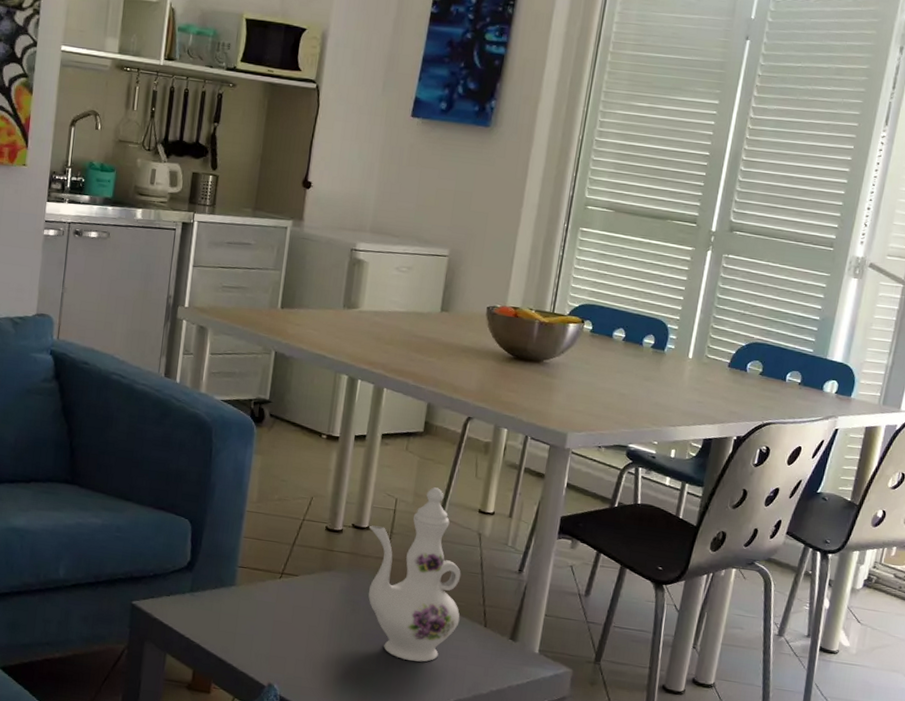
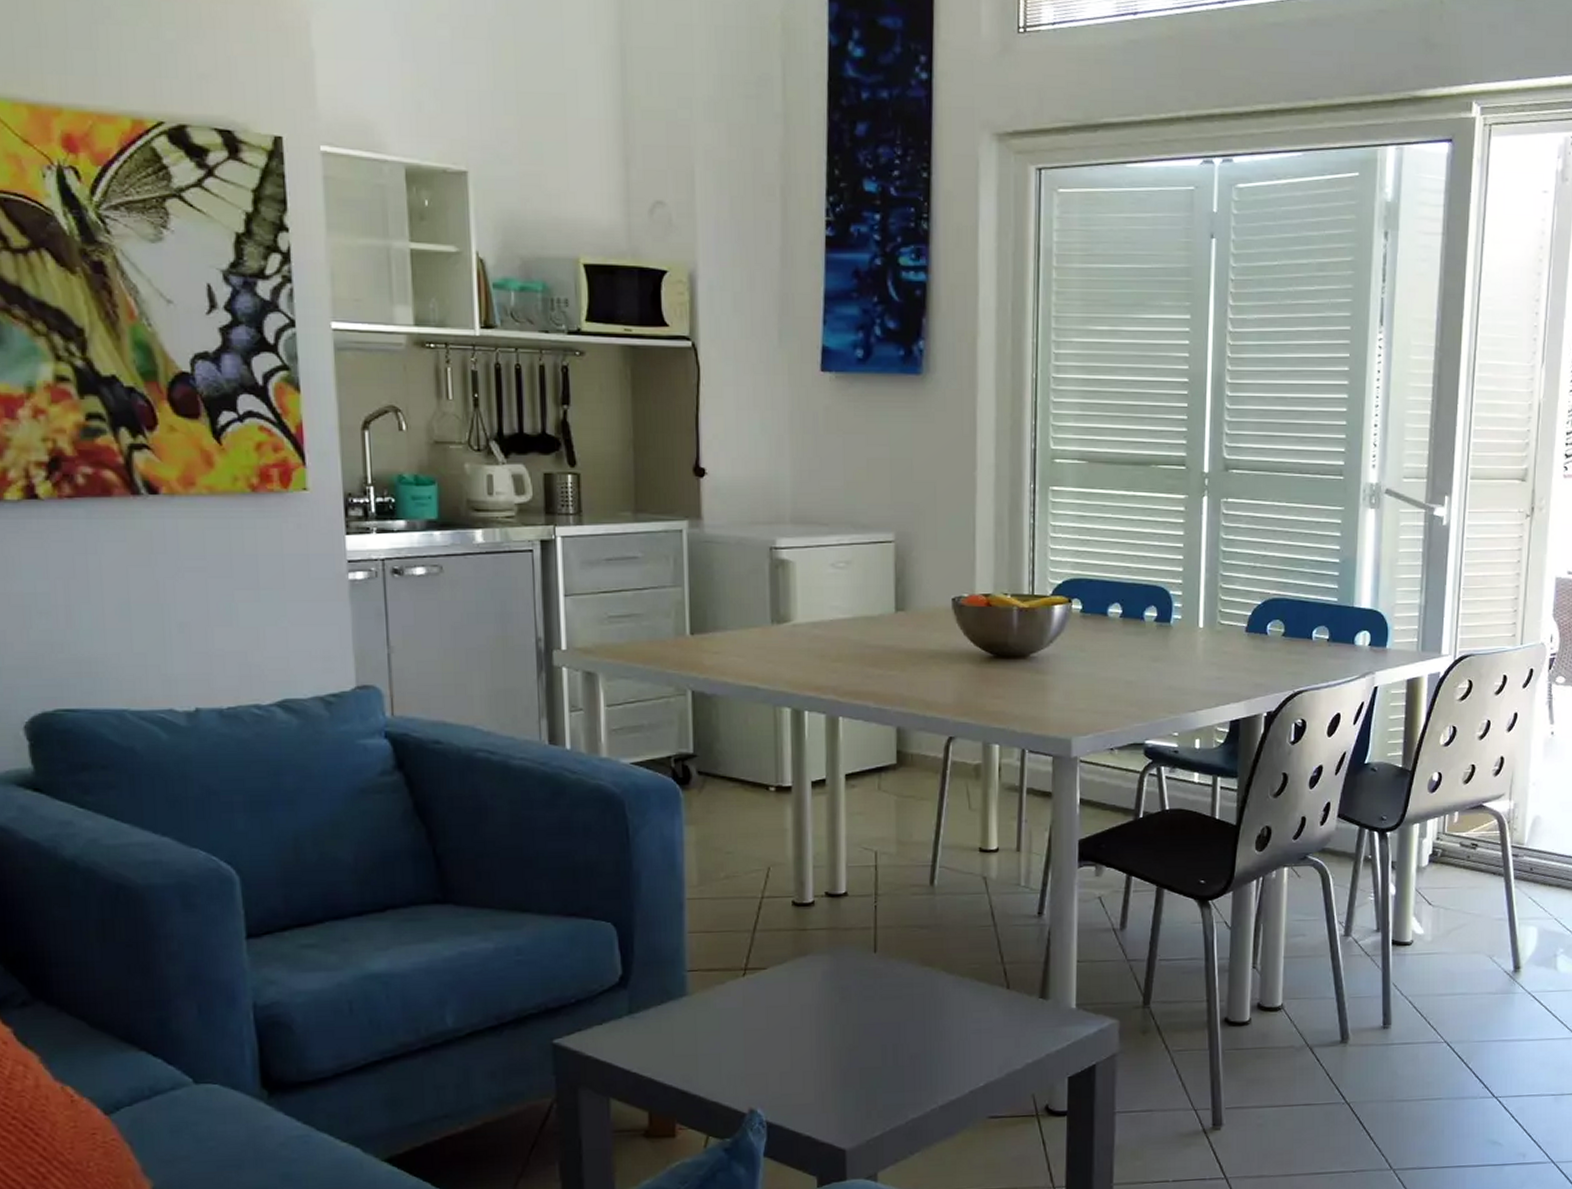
ewer: present [368,487,461,662] -> none [847,830,976,1047]

